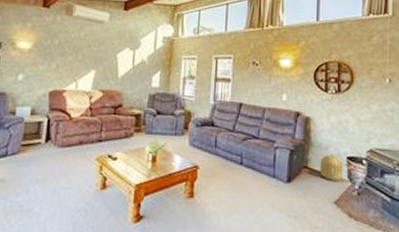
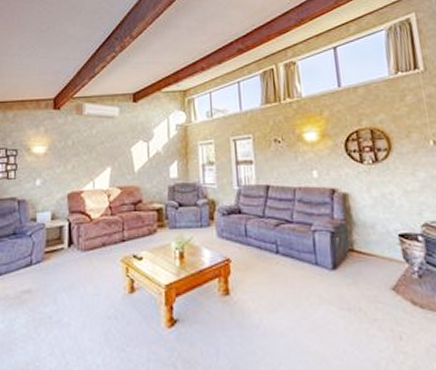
basket: present [320,154,343,181] -> none [367,233,397,263]

